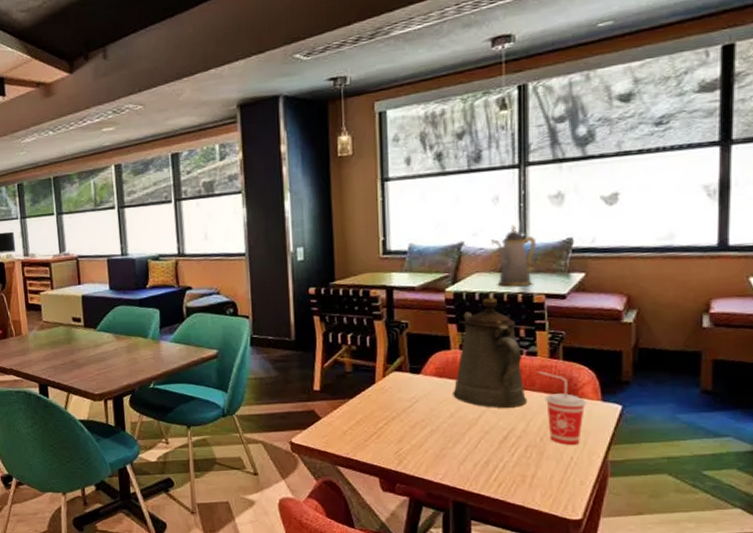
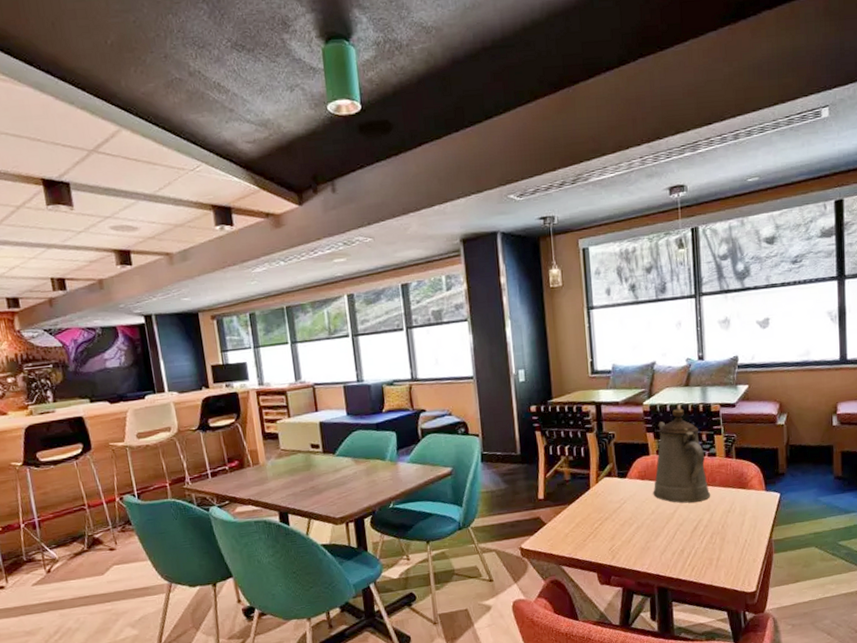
coffee pot: present [490,225,537,287] -> none [676,346,712,399]
beverage cup: present [538,371,586,445] -> none [718,469,754,530]

